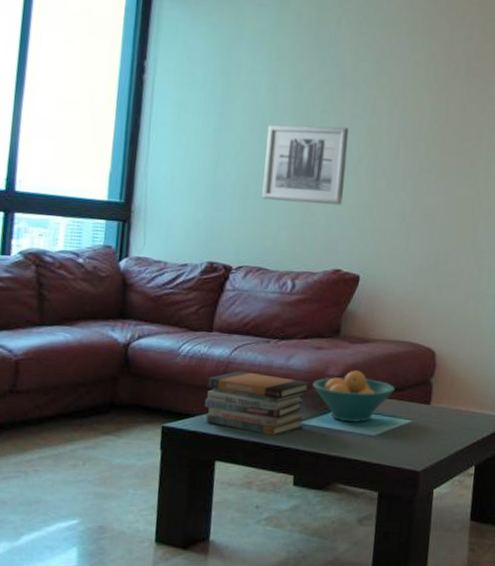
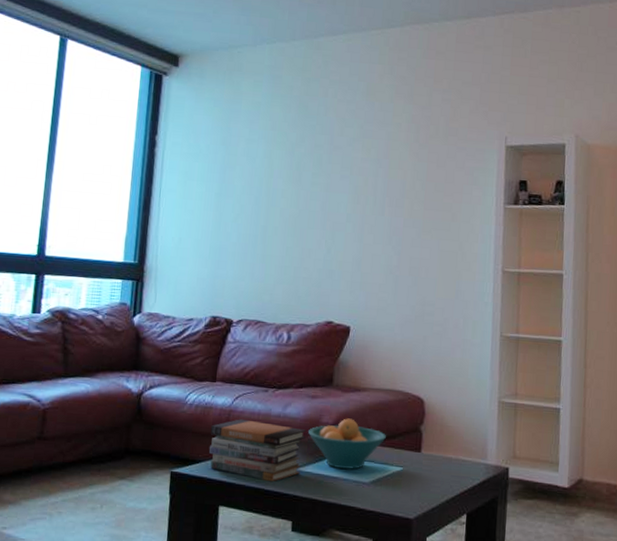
wall art: present [262,124,349,206] -> none [259,188,338,261]

